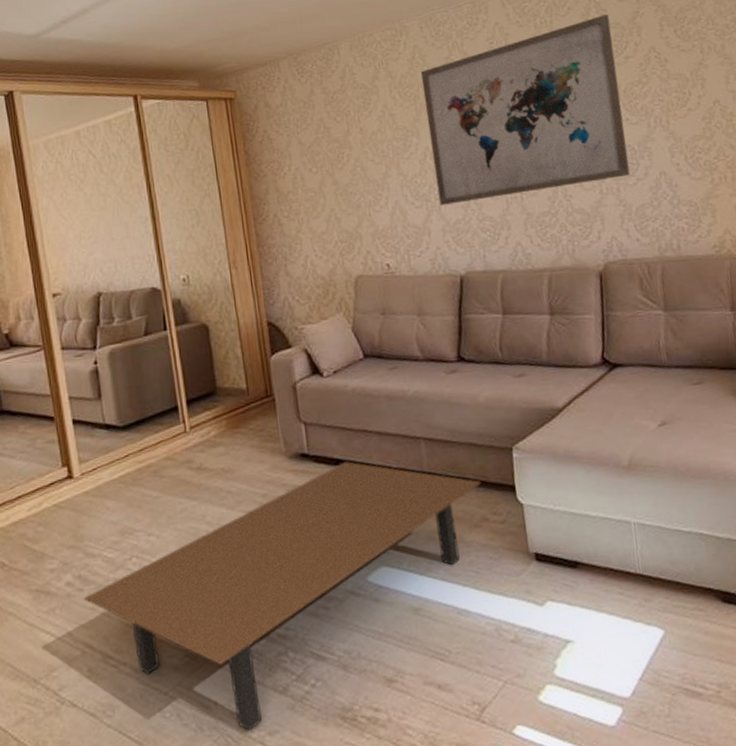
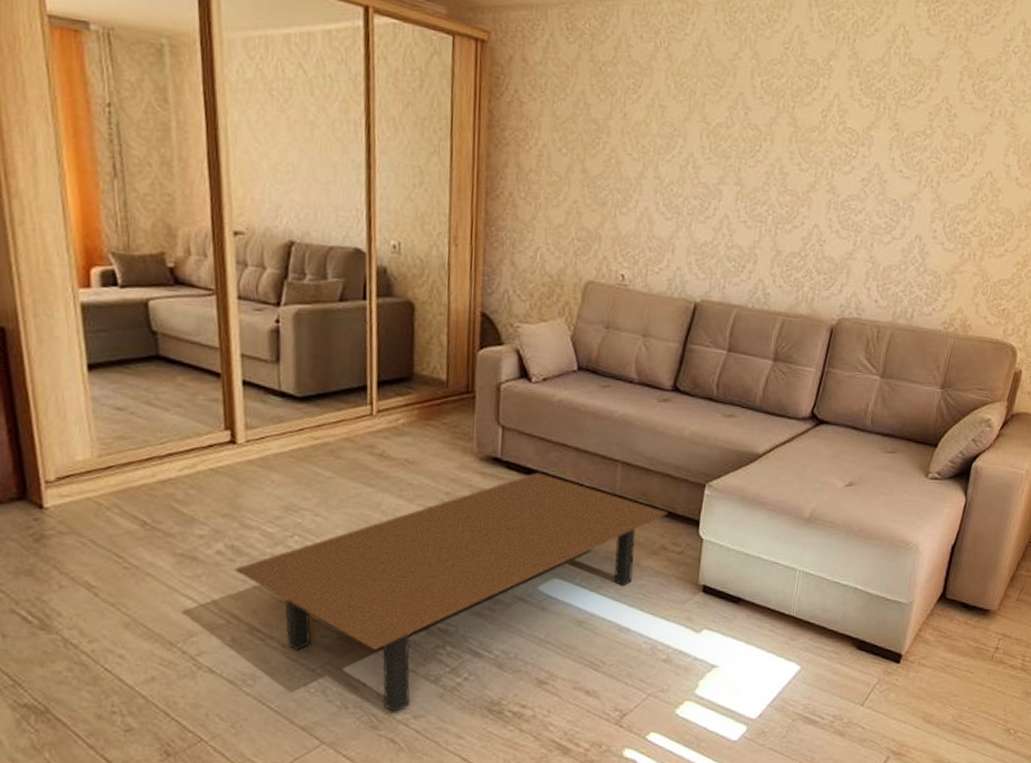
wall art: present [420,14,631,205] -> none [690,46,914,232]

